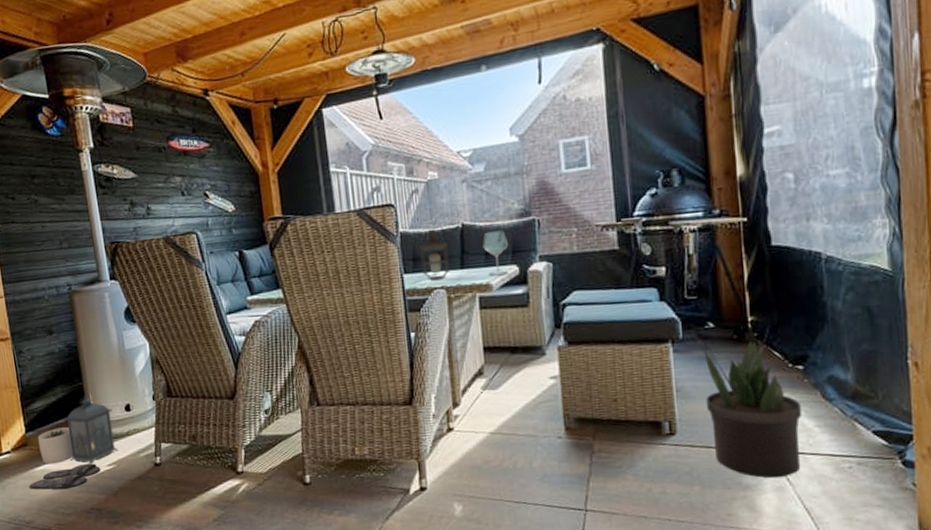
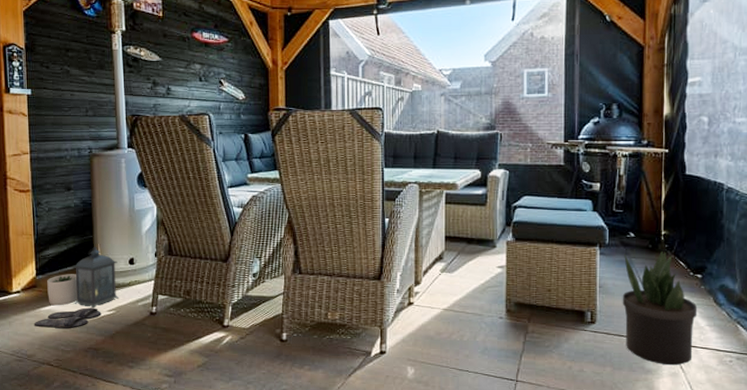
lantern: present [418,229,449,282] -> none [399,132,424,177]
wine glass: present [483,230,509,276] -> none [453,139,475,176]

